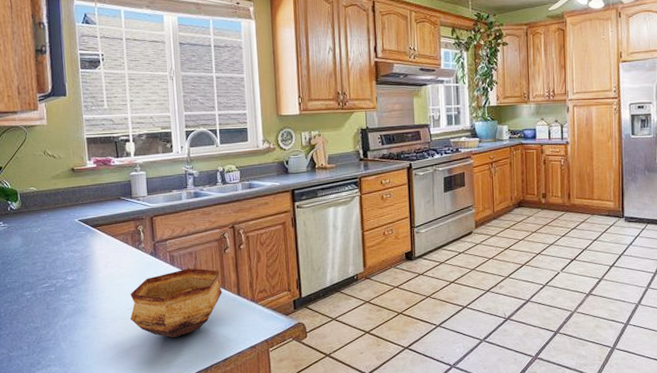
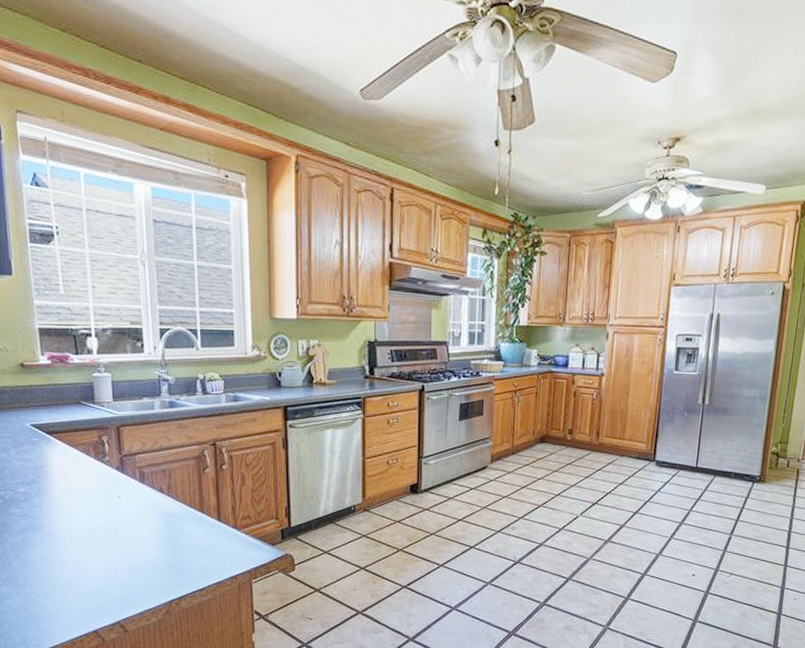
bowl: present [130,268,223,337] -> none [92,487,200,562]

